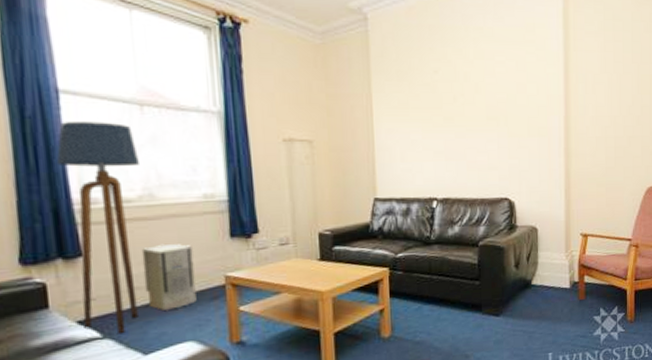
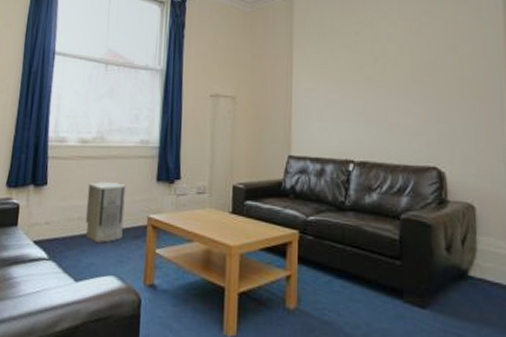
floor lamp: present [57,122,141,333] -> none [37,76,99,257]

